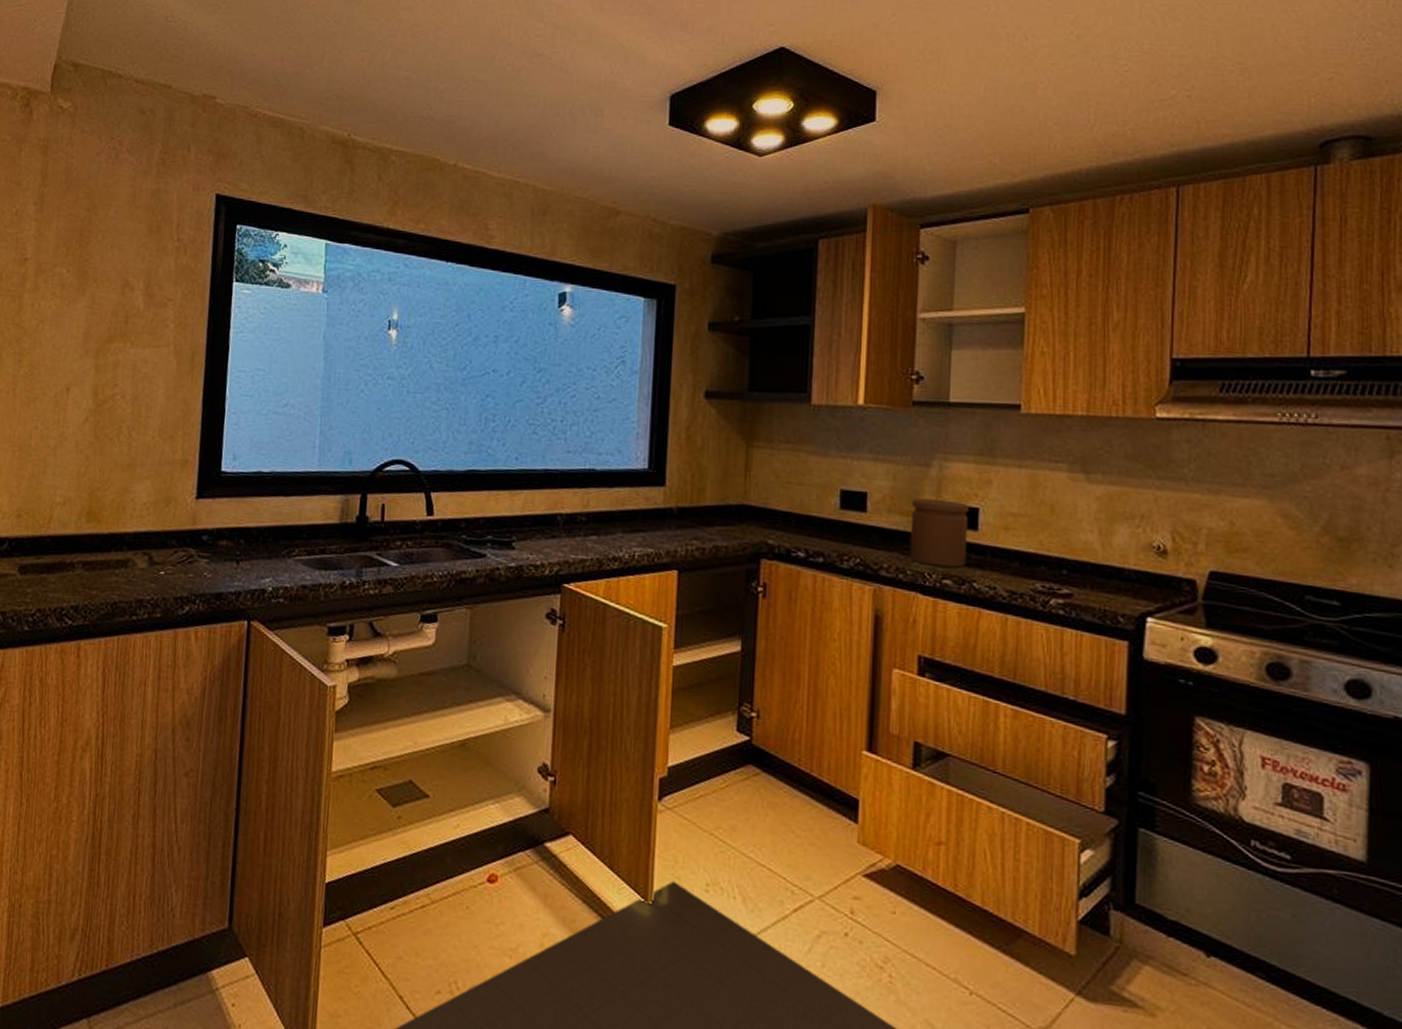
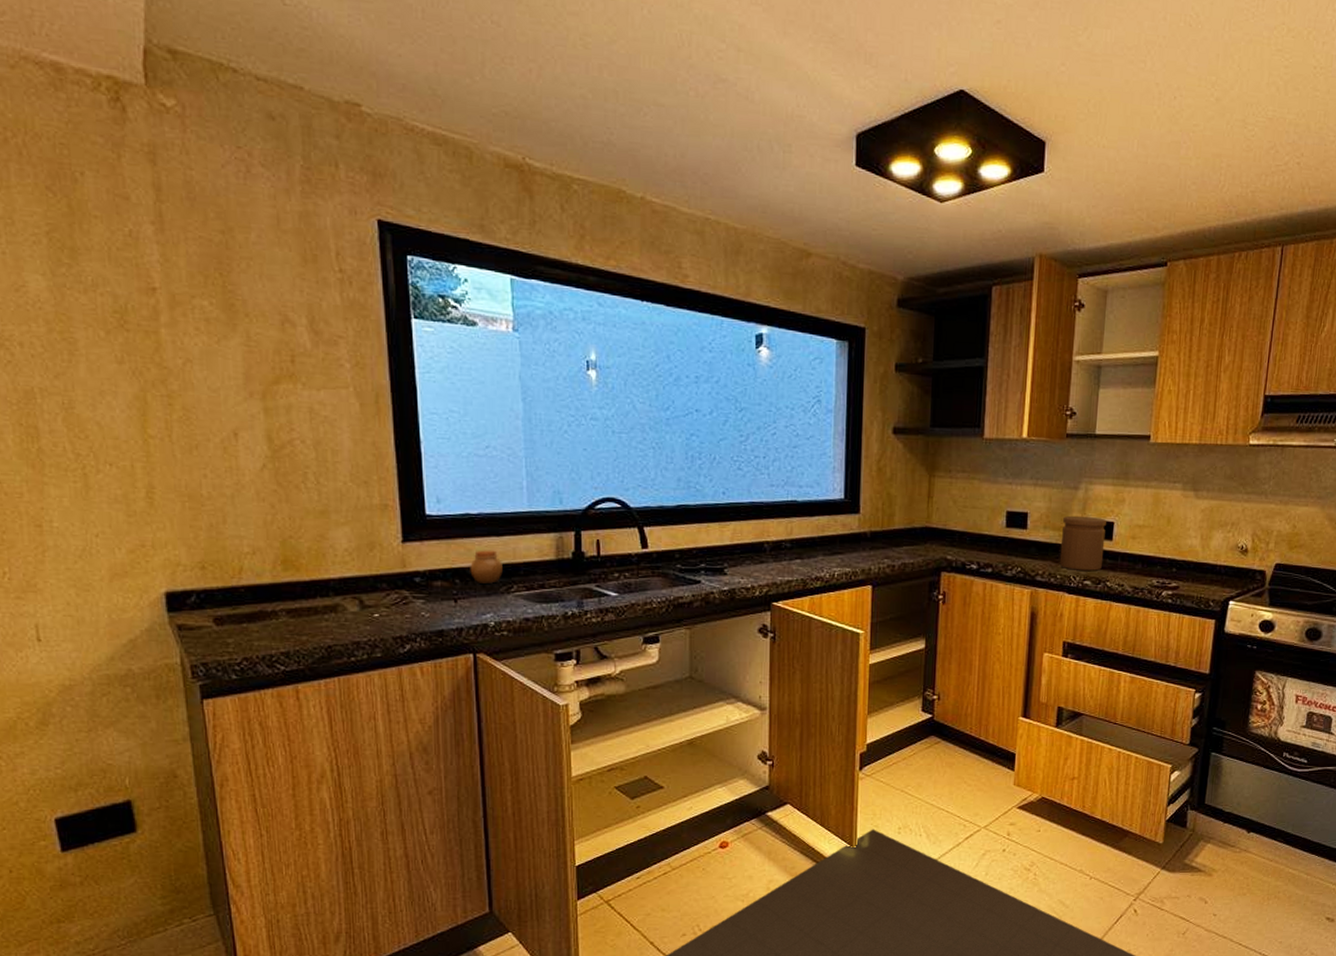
jar: none [255,510,287,546] -> present [470,550,503,584]

